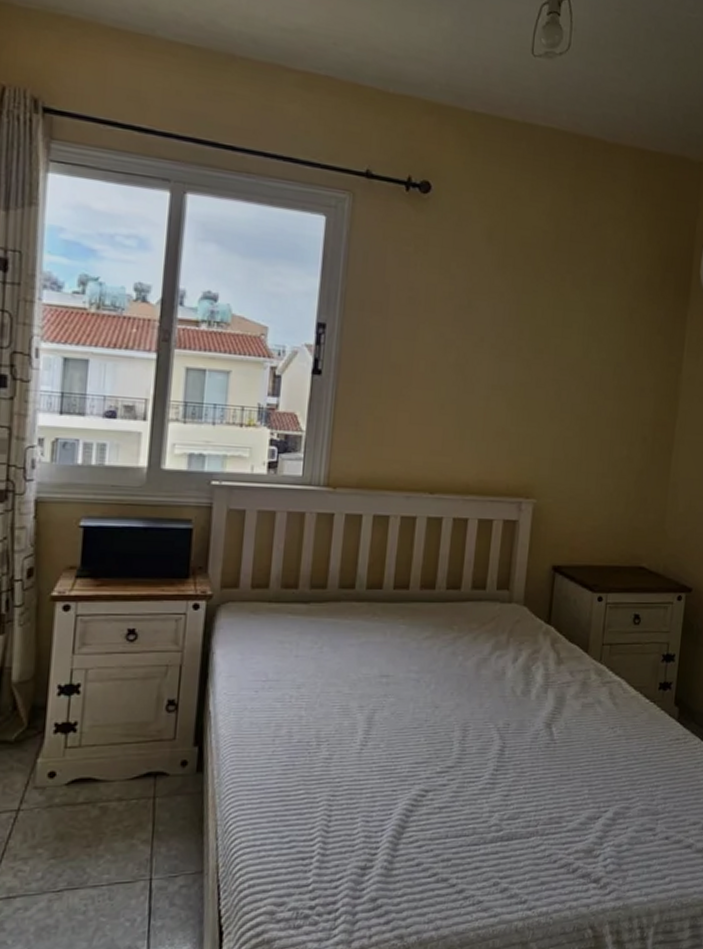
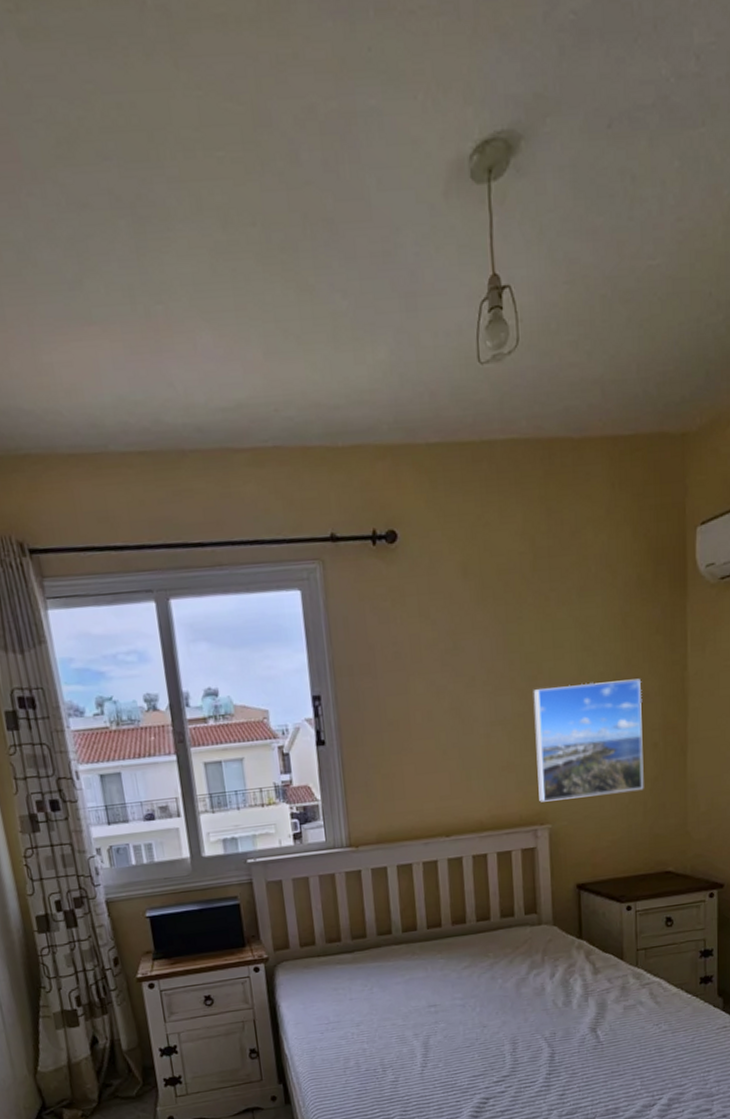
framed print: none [528,363,640,480] -> present [533,678,644,802]

